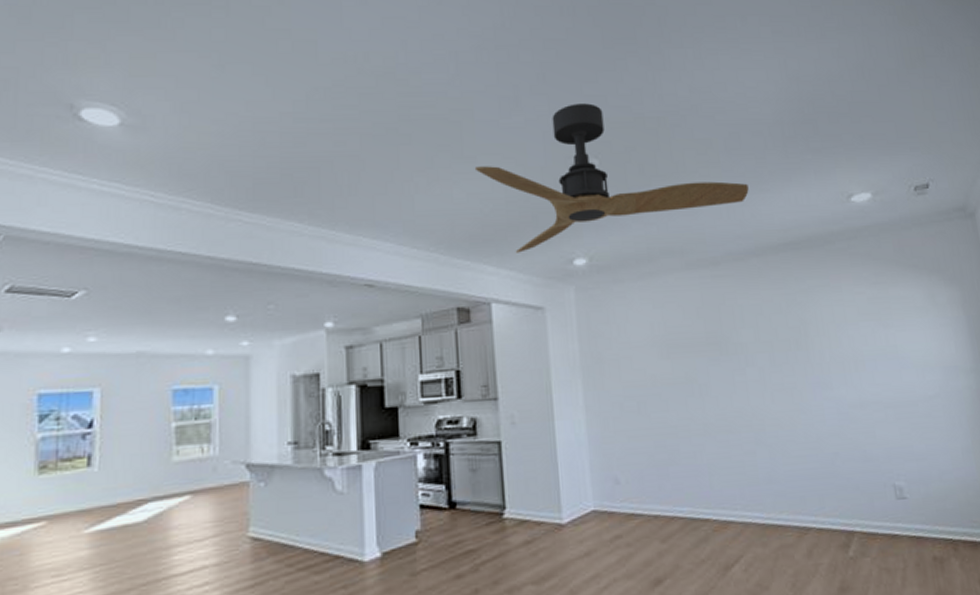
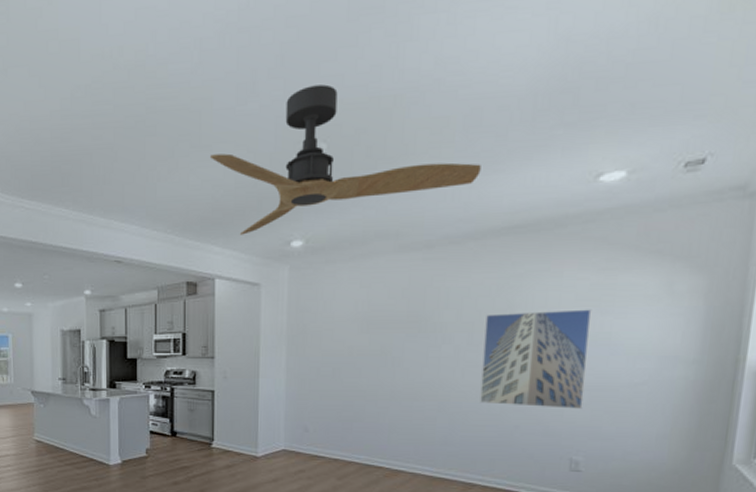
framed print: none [782,323,891,431] -> present [480,309,592,409]

